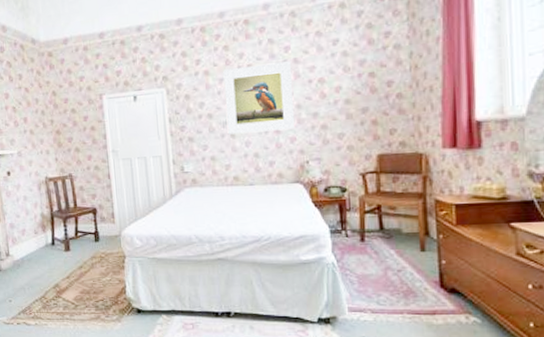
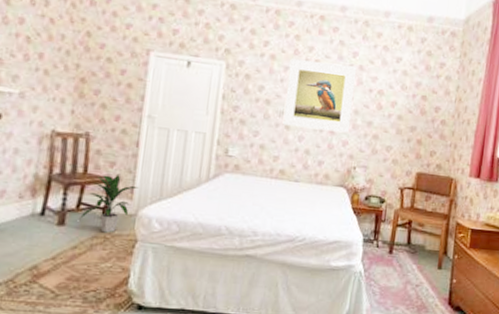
indoor plant: none [79,203,118,253] -> present [79,173,139,233]

